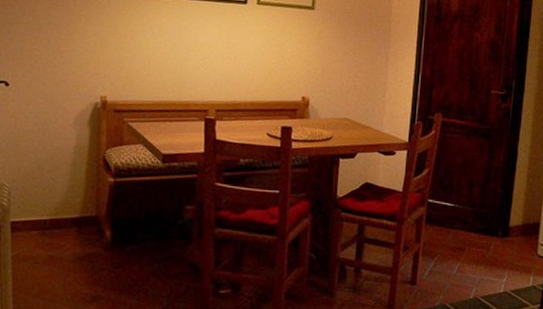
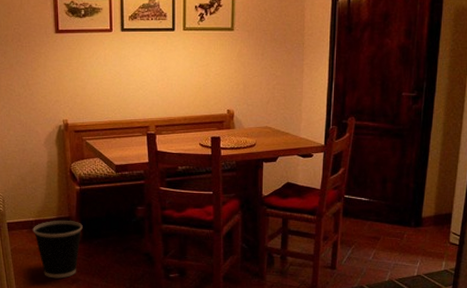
wastebasket: none [45,220,113,295] -> present [33,221,83,279]

